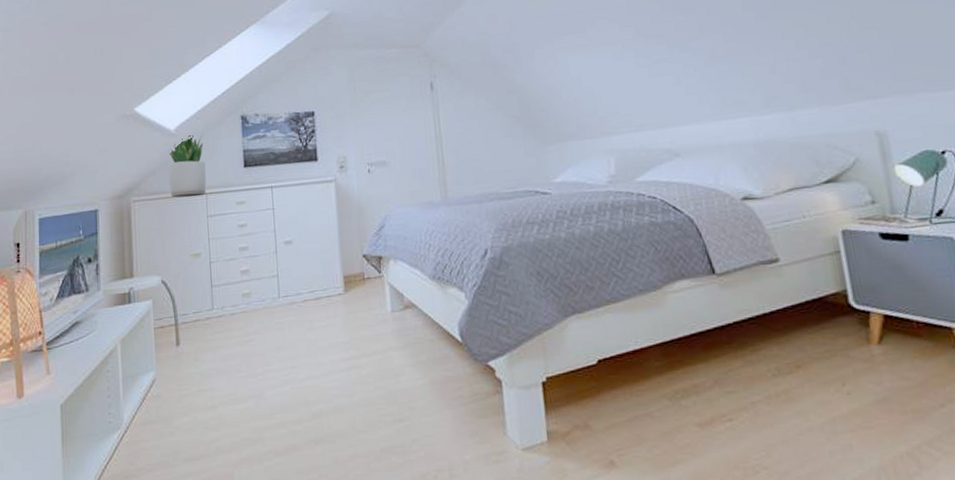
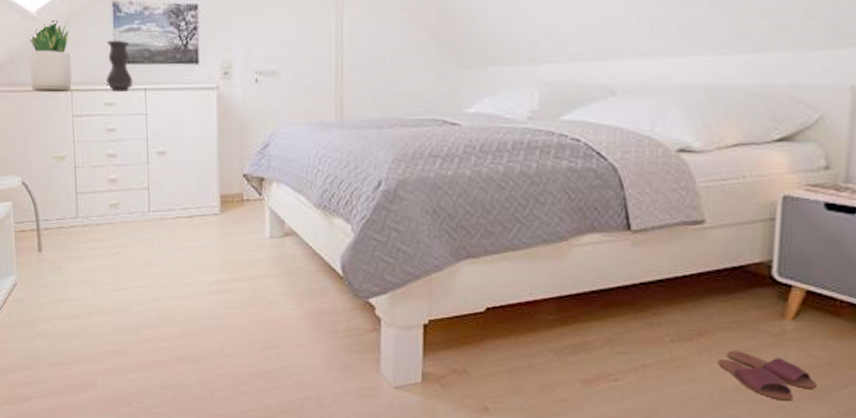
vase: none [236,147,261,192] -> present [106,41,133,93]
slippers: none [819,379,917,426] -> present [717,350,817,401]

